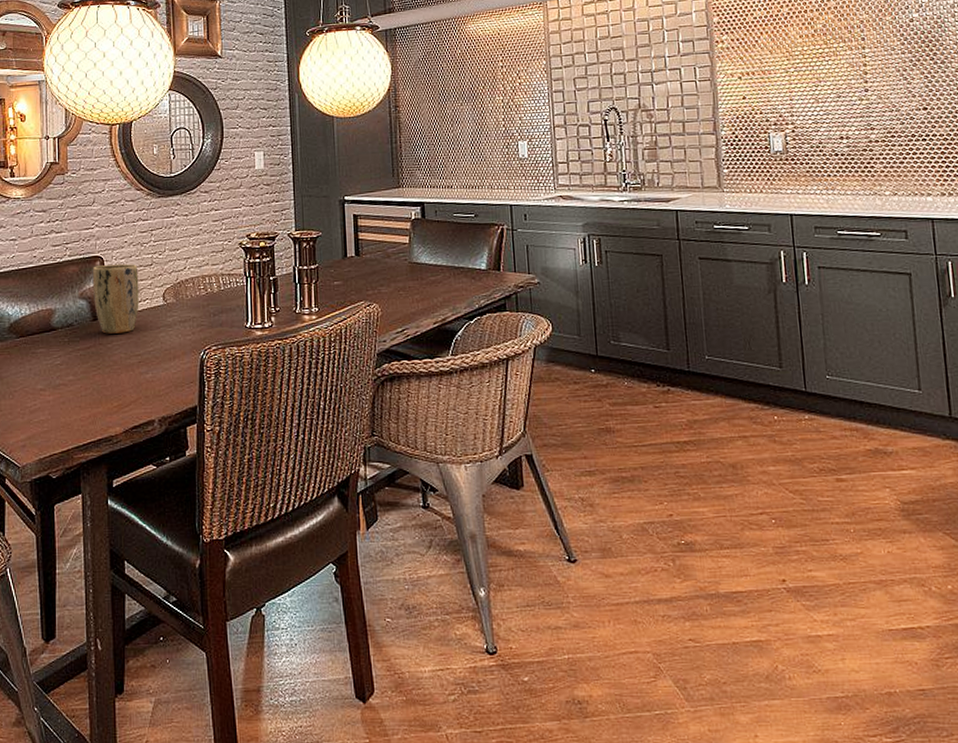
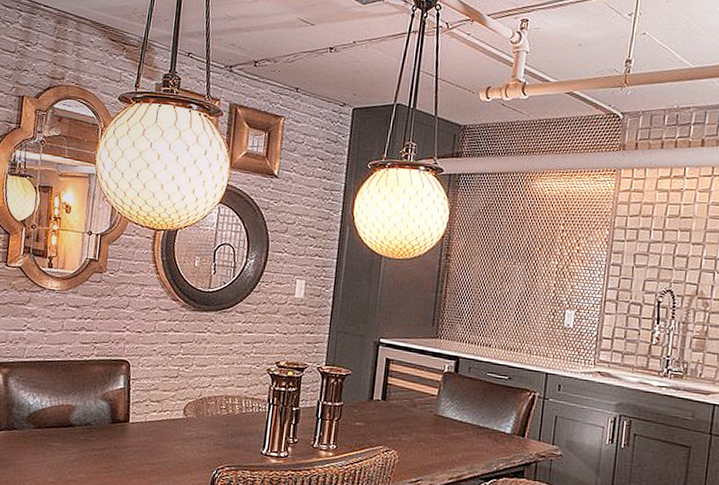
plant pot: present [92,263,139,334] -> none [114,369,163,440]

